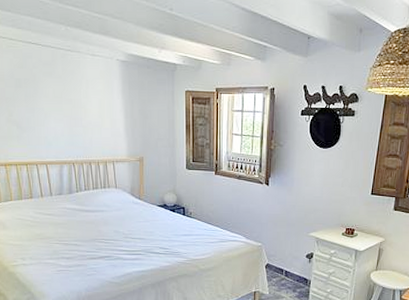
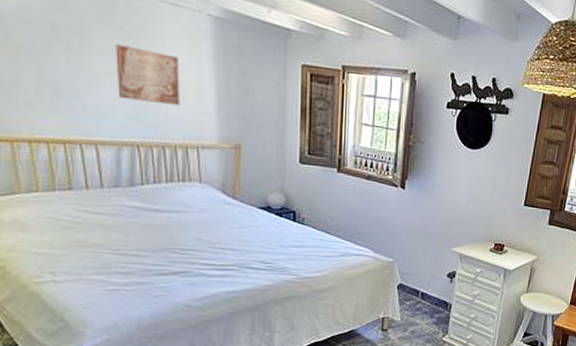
wall art: none [56,89,100,131] -> present [116,43,180,106]

